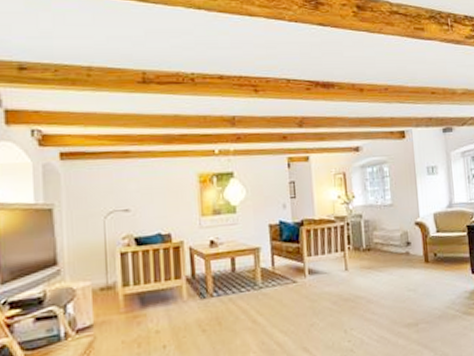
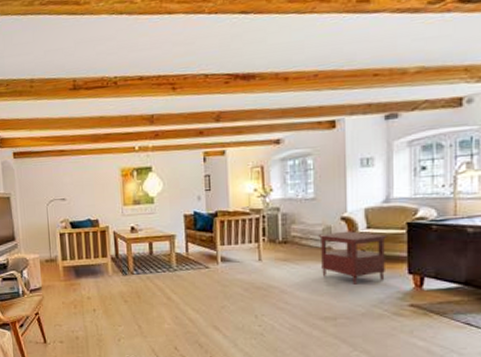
side table: none [397,235,454,288] -> present [318,231,388,285]

